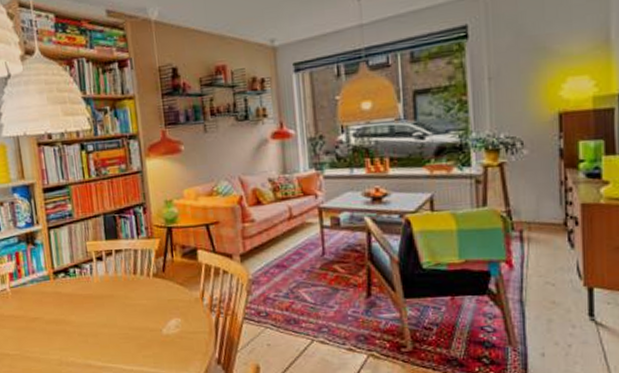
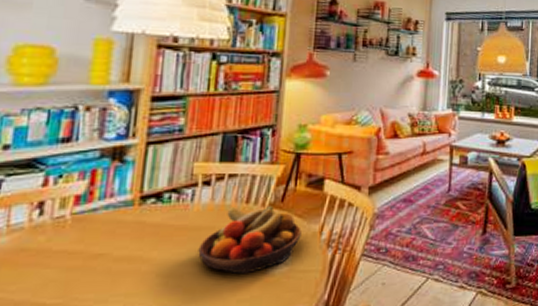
fruit bowl: none [104,275,185,335] -> present [198,205,301,275]

